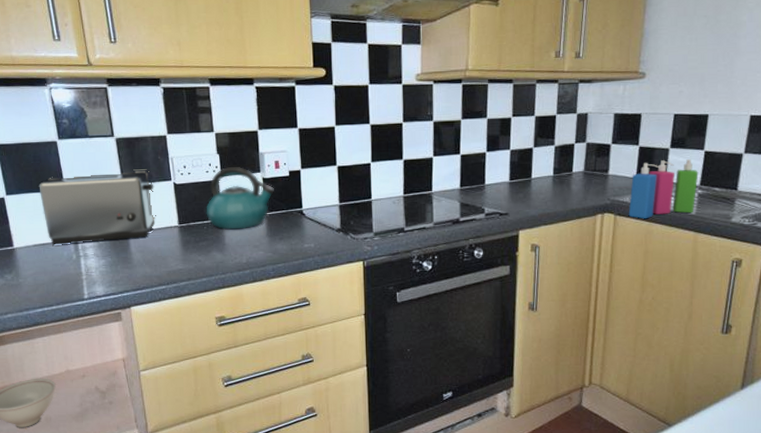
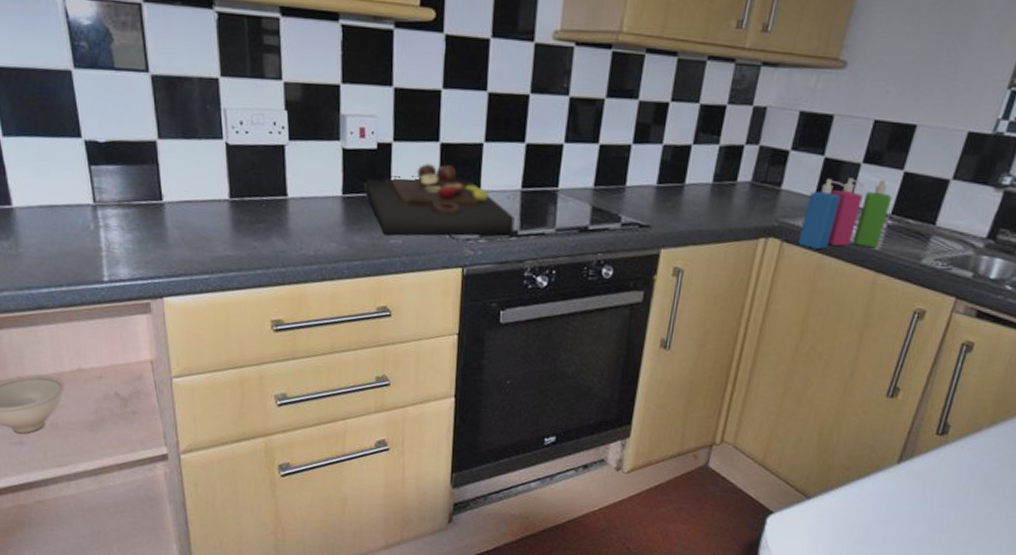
toaster: present [38,169,155,245] -> none [46,118,200,211]
kettle: present [206,166,274,230] -> none [266,128,356,212]
cutting board: none [281,182,401,241] -> present [364,163,515,236]

